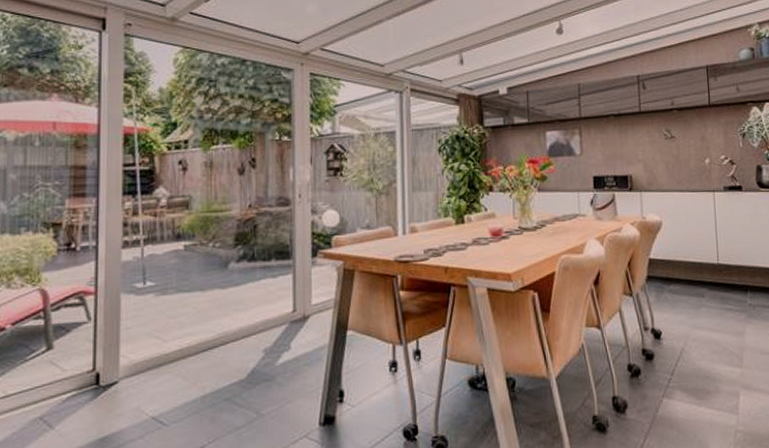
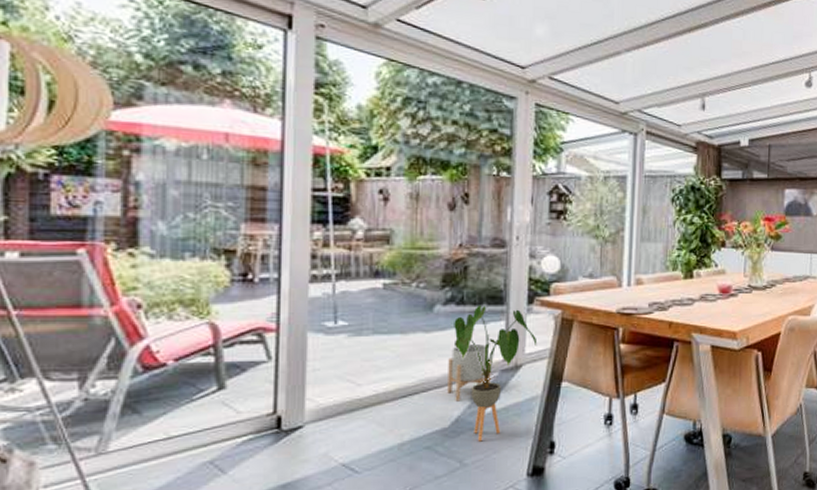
planter: none [243,297,283,354] -> present [447,344,492,402]
house plant: none [247,260,323,392] -> present [453,305,538,442]

